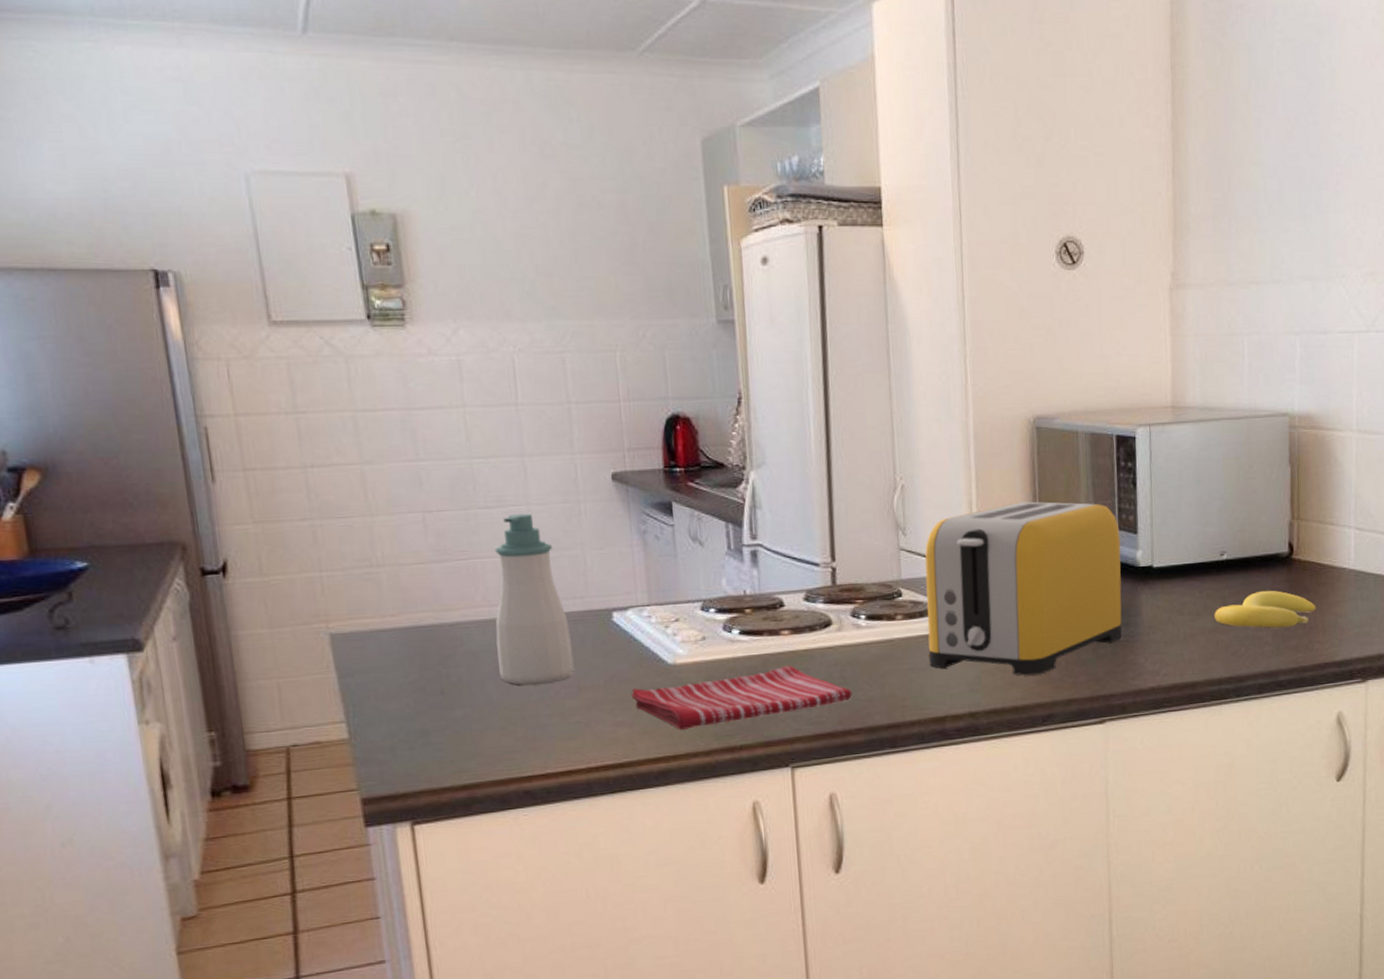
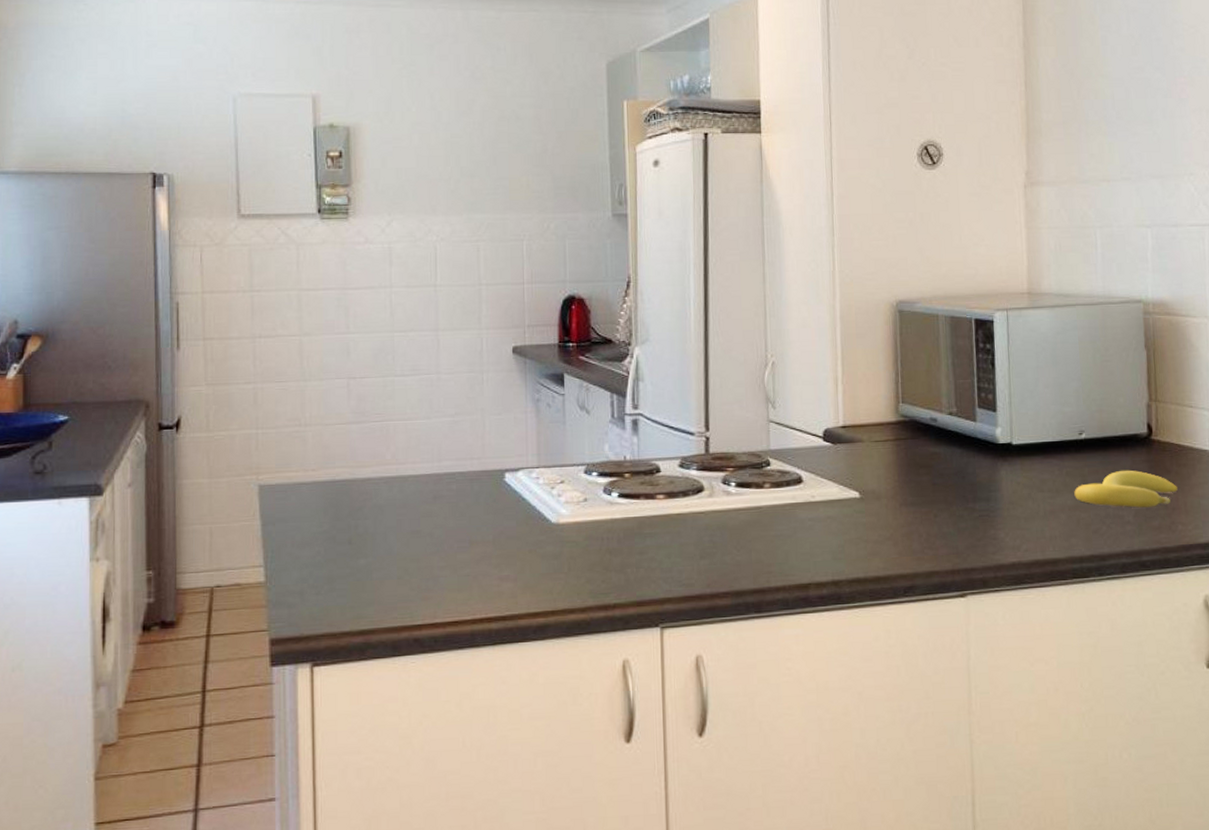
soap bottle: present [495,513,575,685] -> none [401,381,468,538]
dish towel: present [631,665,852,730] -> none [517,528,721,586]
toaster: present [924,501,1122,676] -> none [792,379,983,547]

